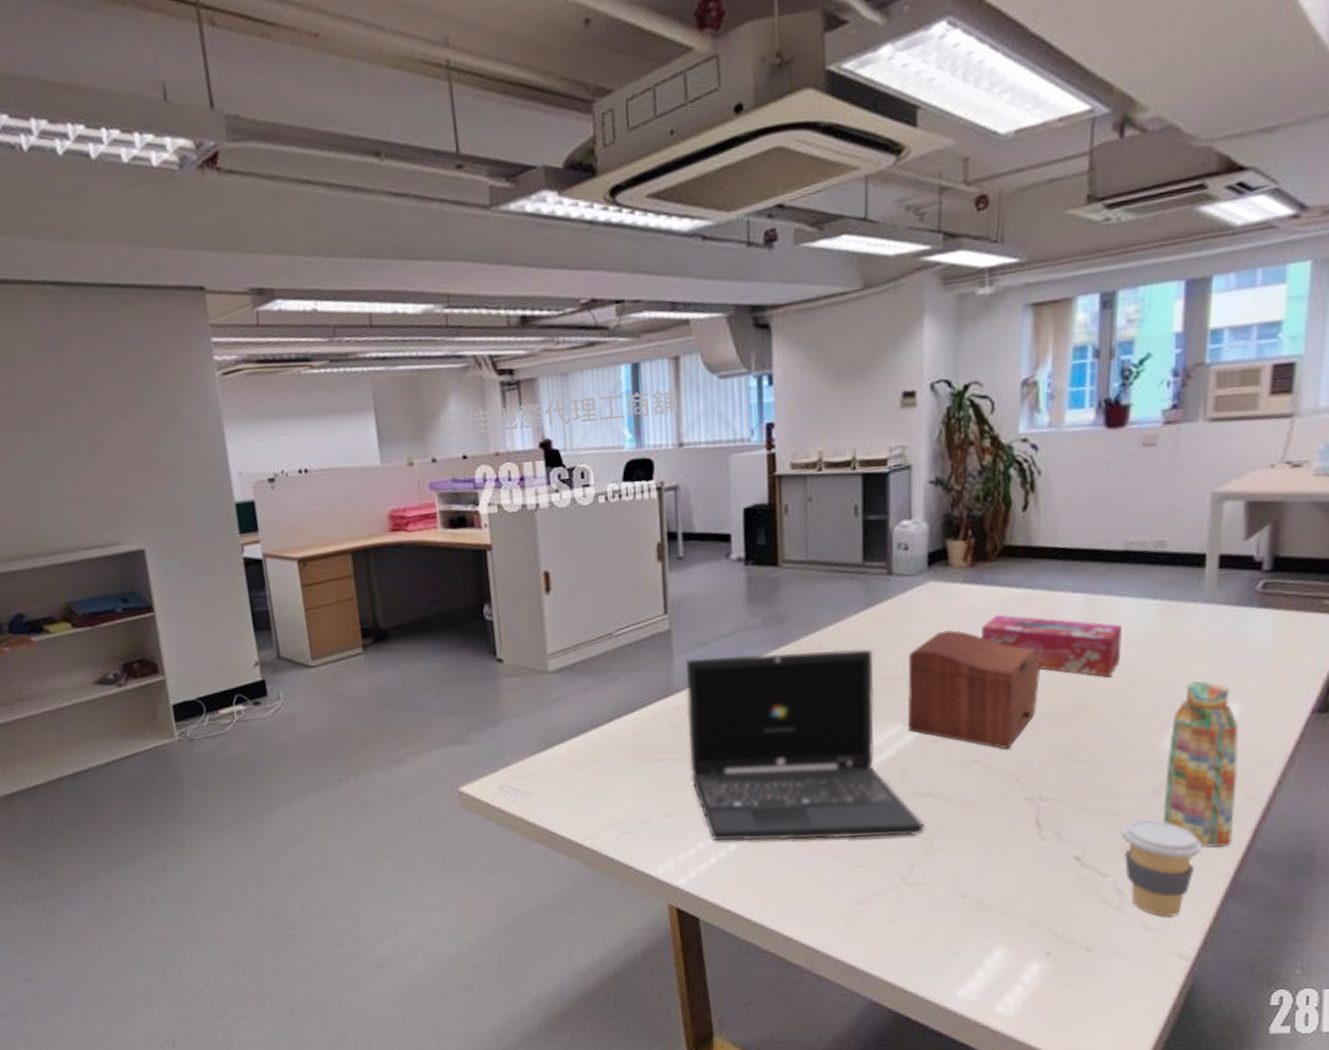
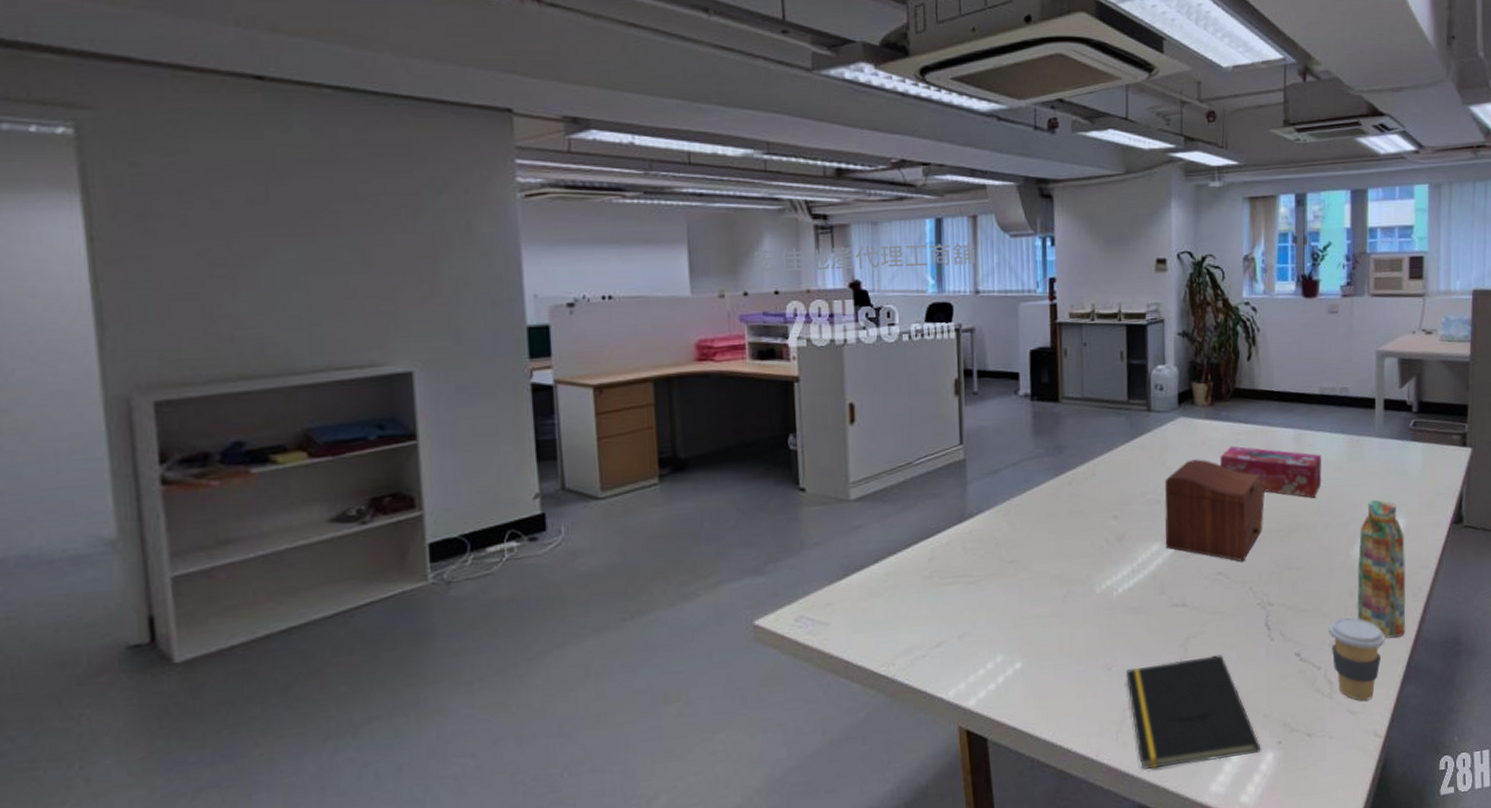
laptop: present [686,649,925,841] -> none [978,476,1181,659]
notepad: none [857,852,1024,967] -> present [1126,654,1261,770]

